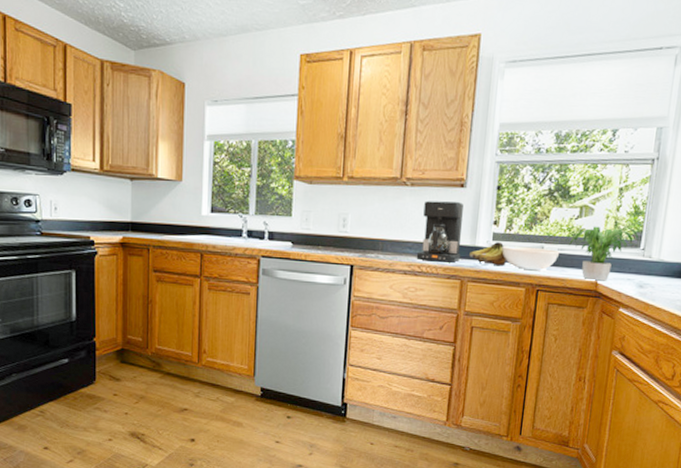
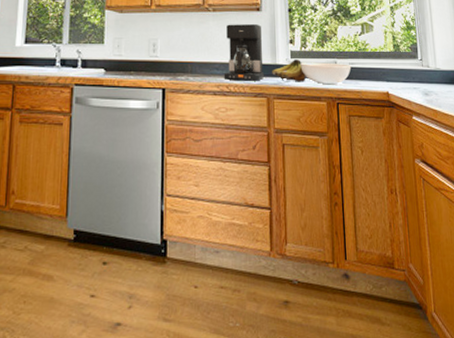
potted plant: present [567,226,639,281] -> none [355,41,415,91]

